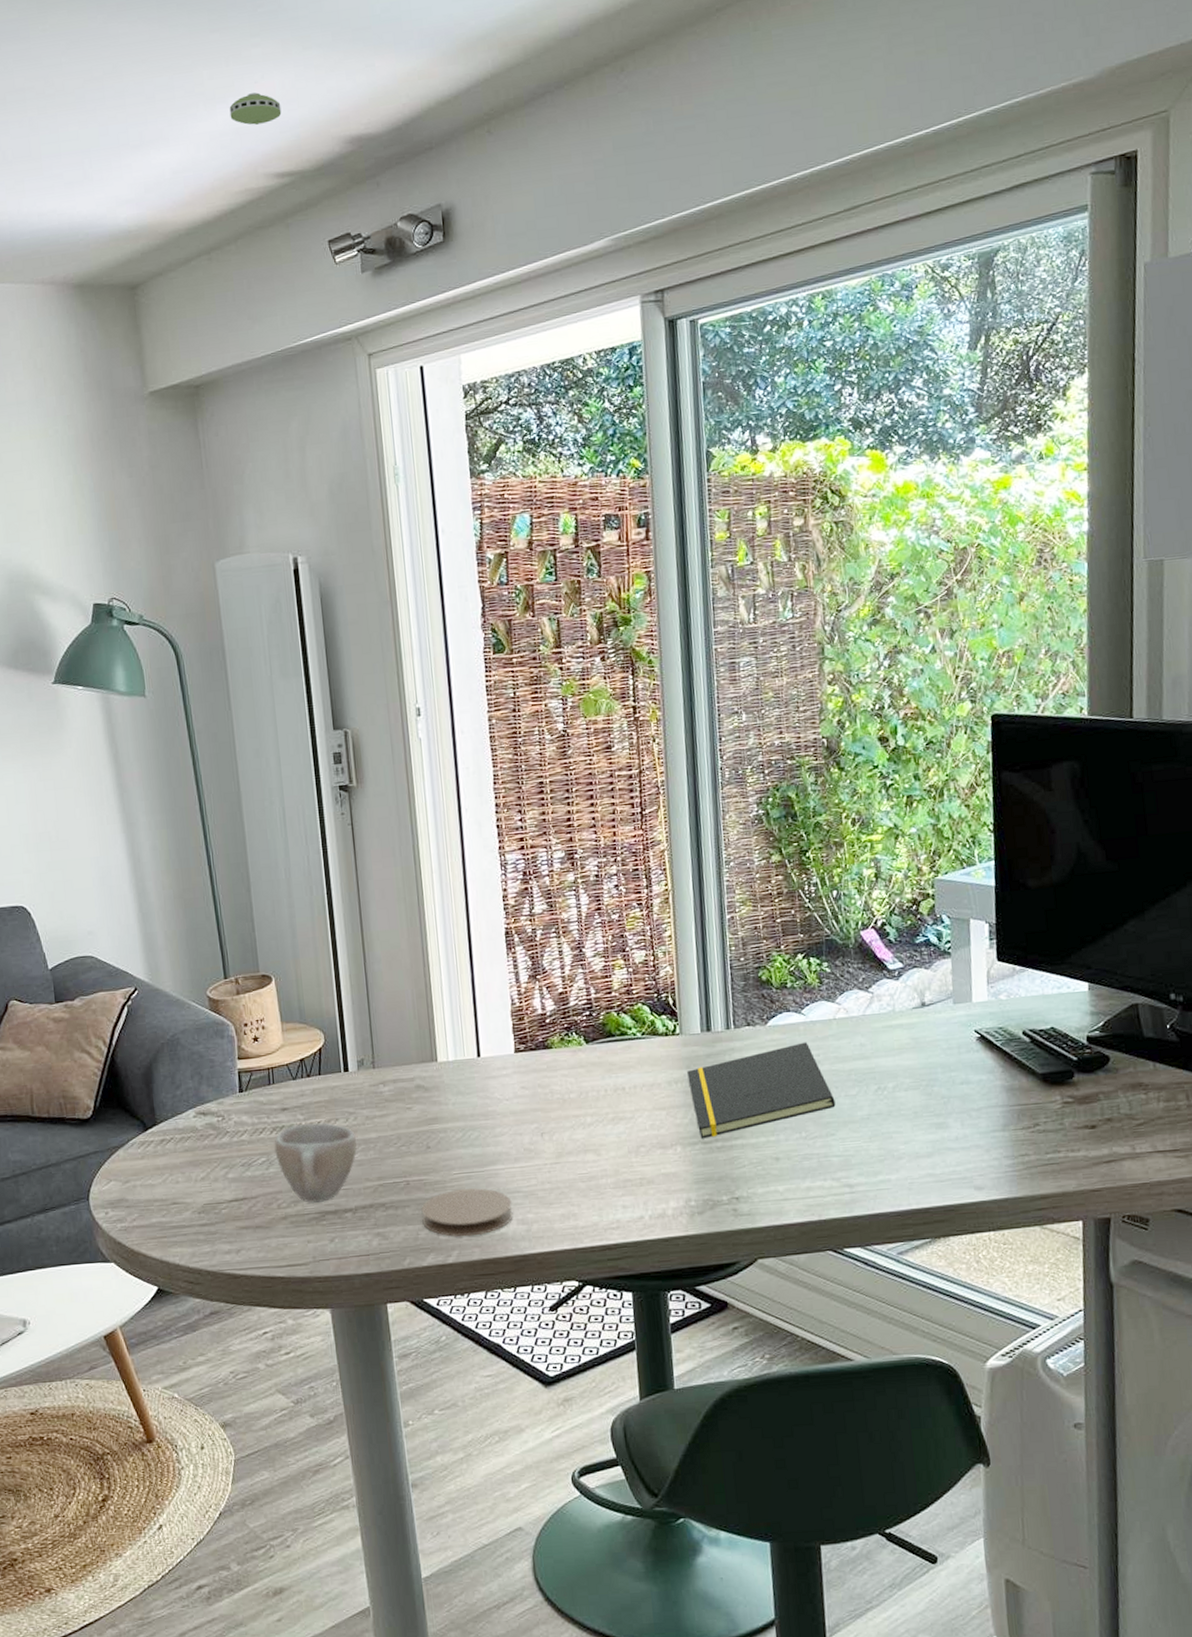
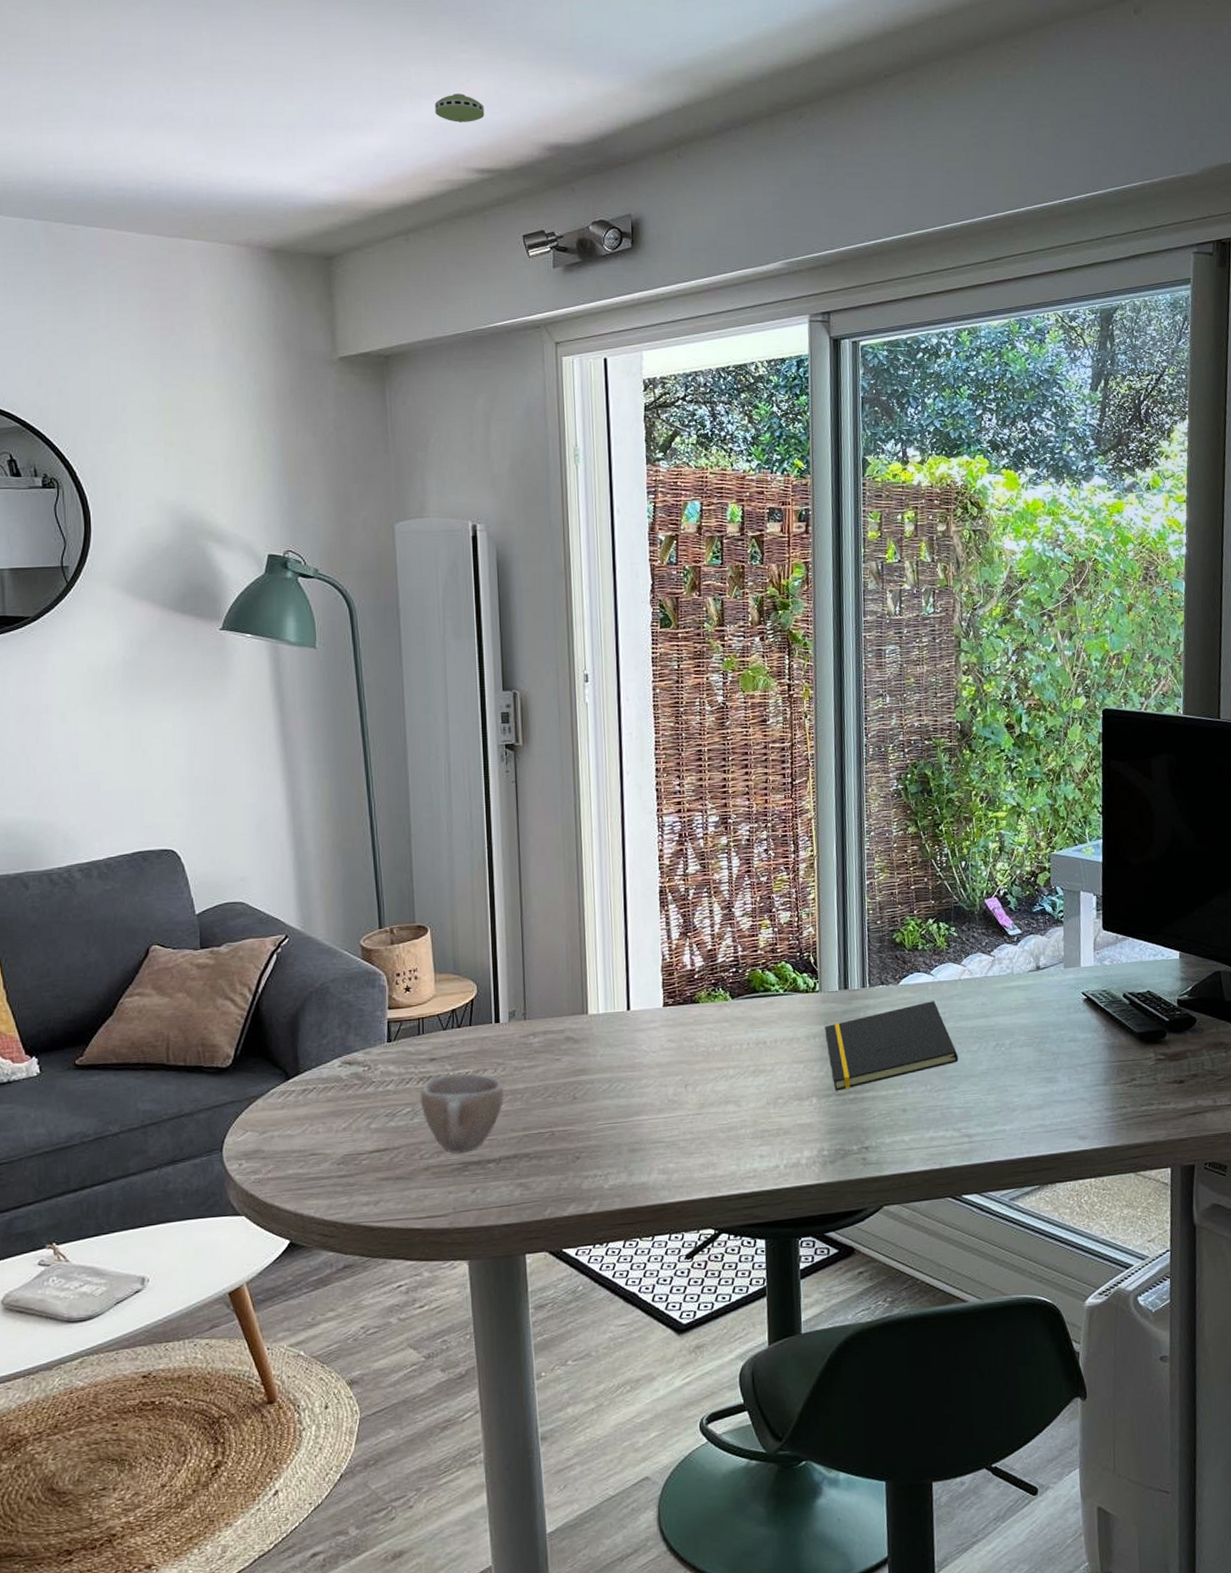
coaster: present [421,1188,513,1237] -> none [565,1138,655,1187]

